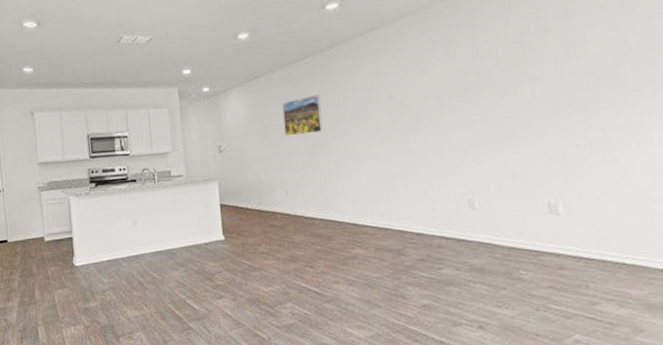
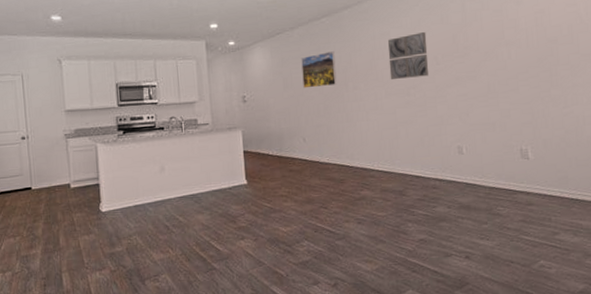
wall art: none [381,70,432,124] -> present [387,32,429,79]

